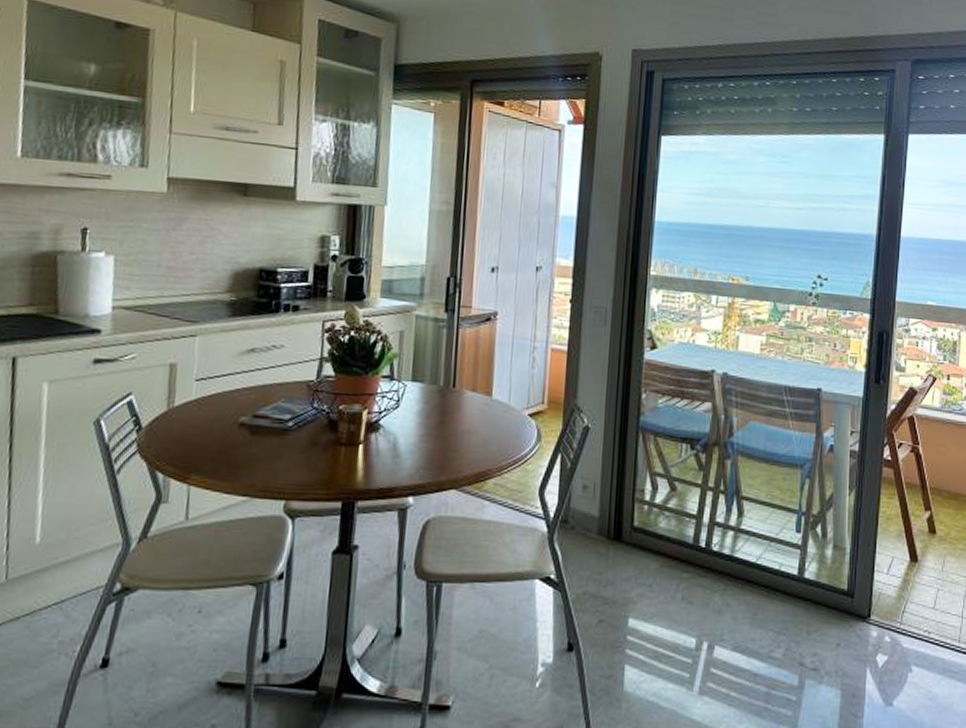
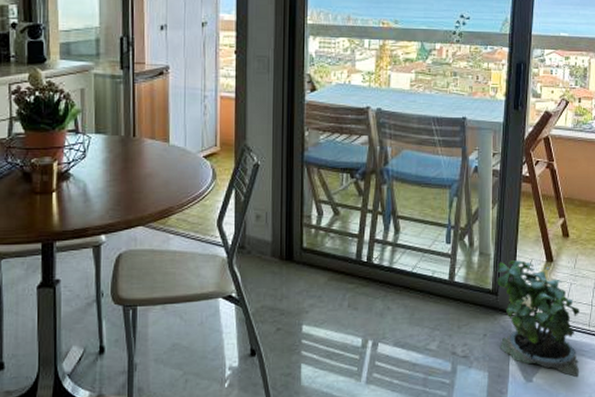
potted plant: none [853,557,948,704] -> present [497,260,579,378]

